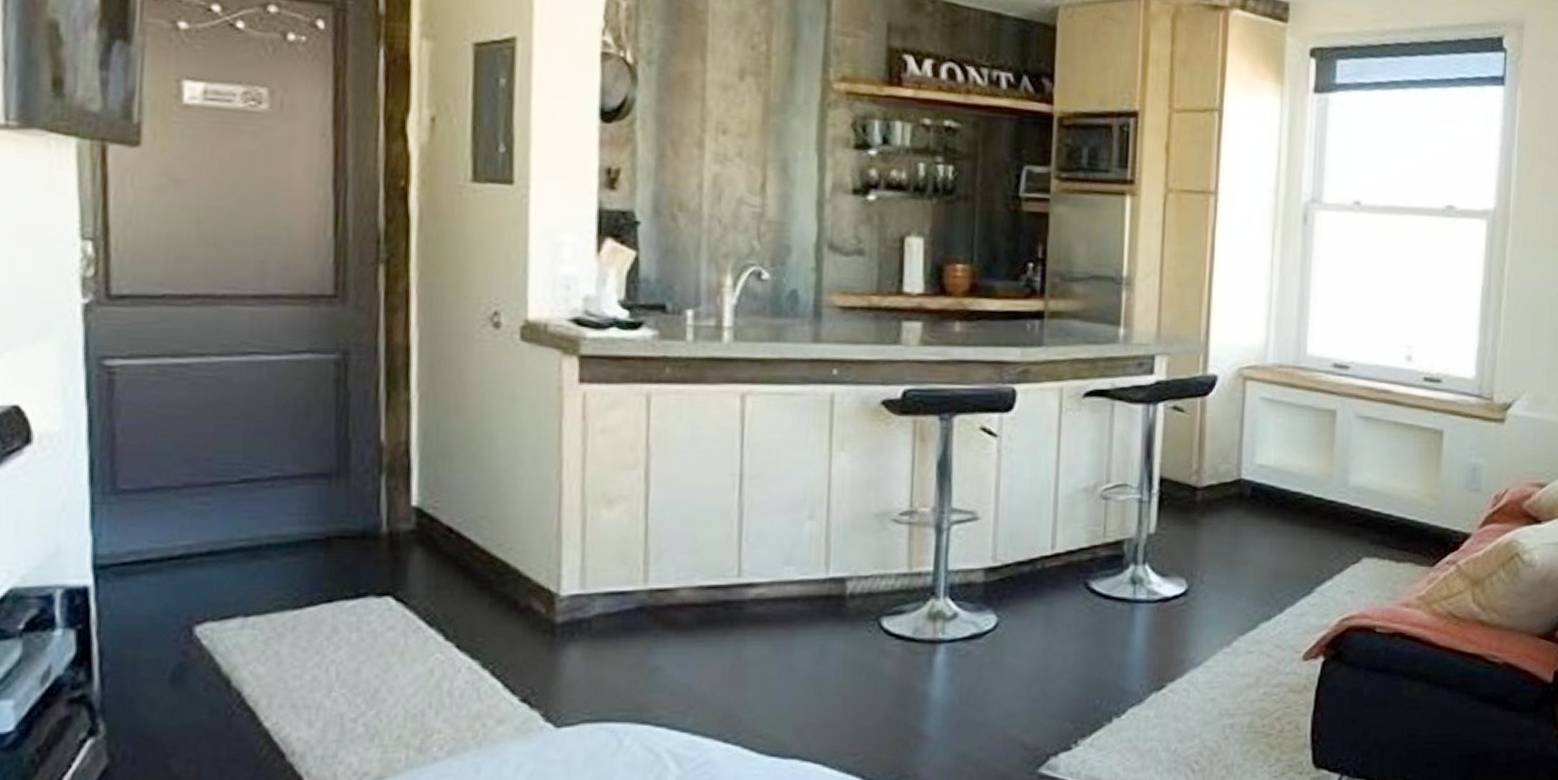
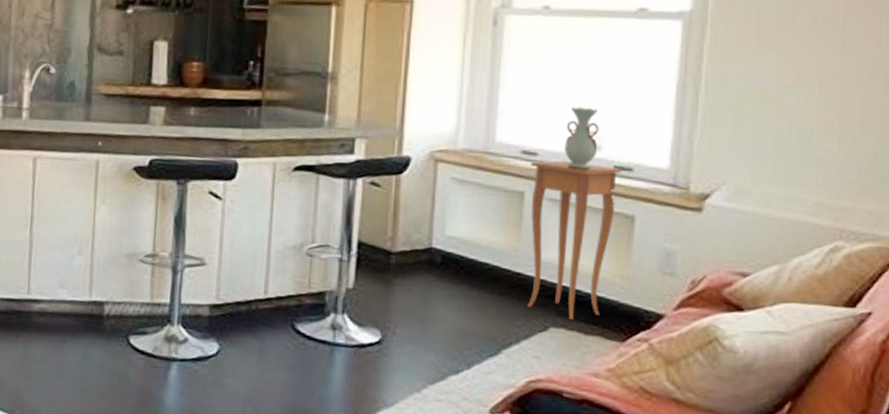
side table: none [1340,374,1431,548] -> present [527,160,622,321]
vase: none [1376,314,1409,383] -> present [564,107,599,170]

